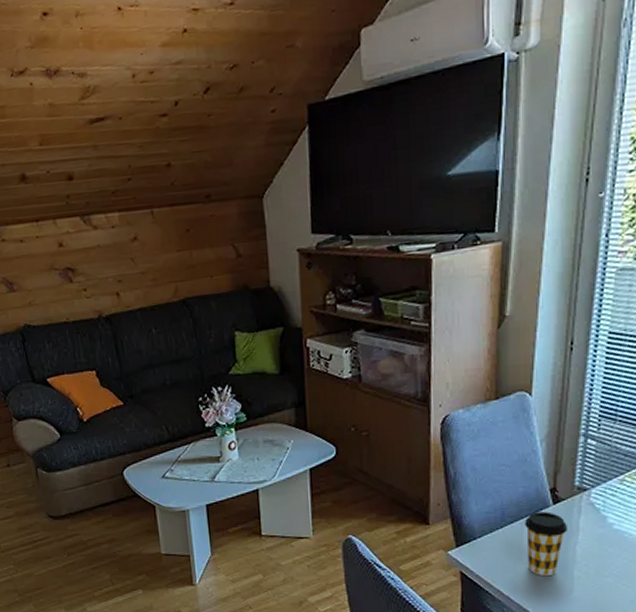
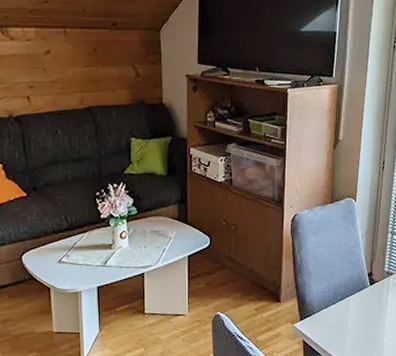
coffee cup: present [524,512,569,577] -> none [350,291,380,343]

